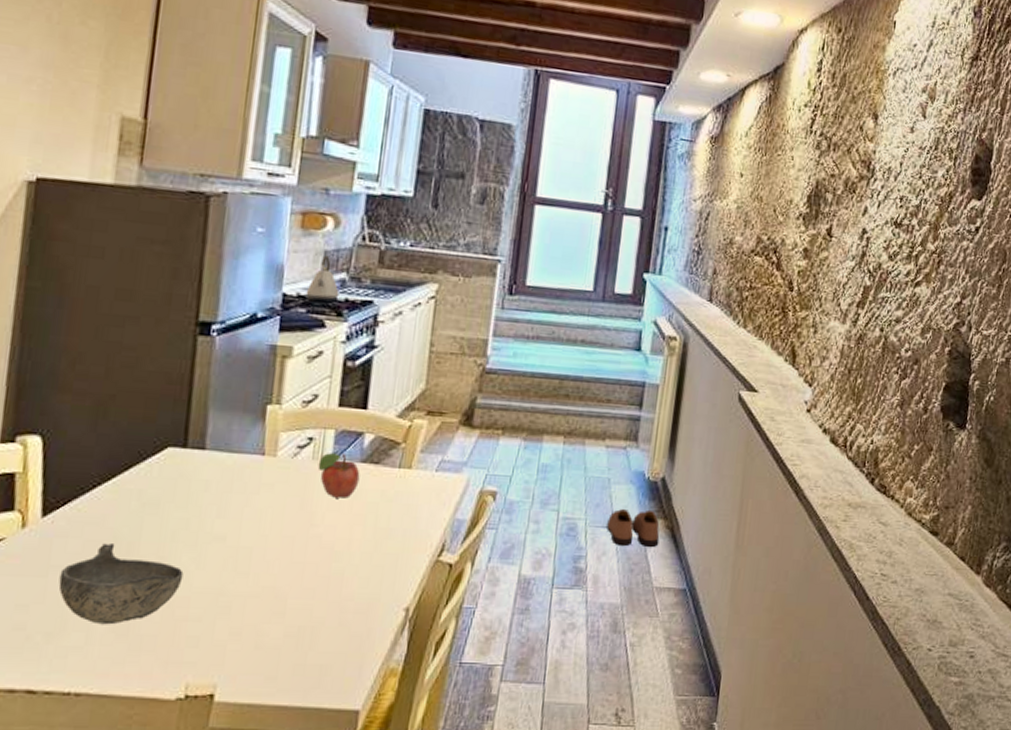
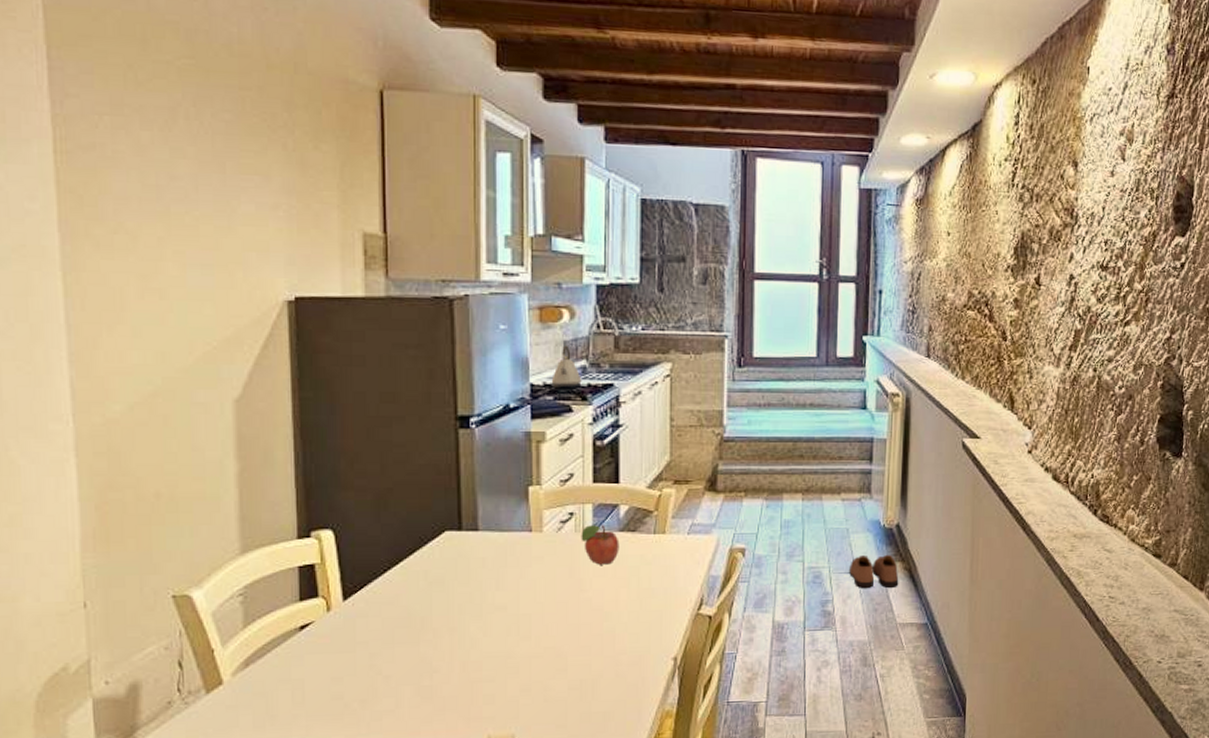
bowl: present [58,543,184,625] -> none [366,619,473,690]

